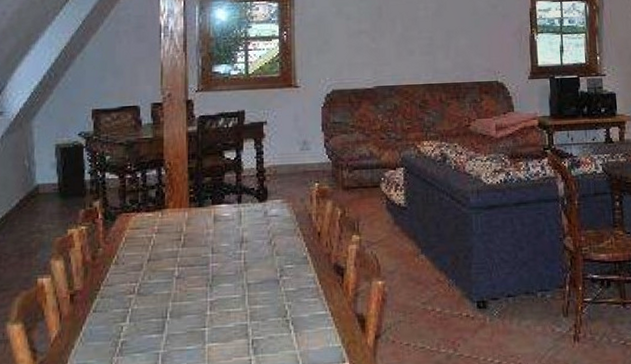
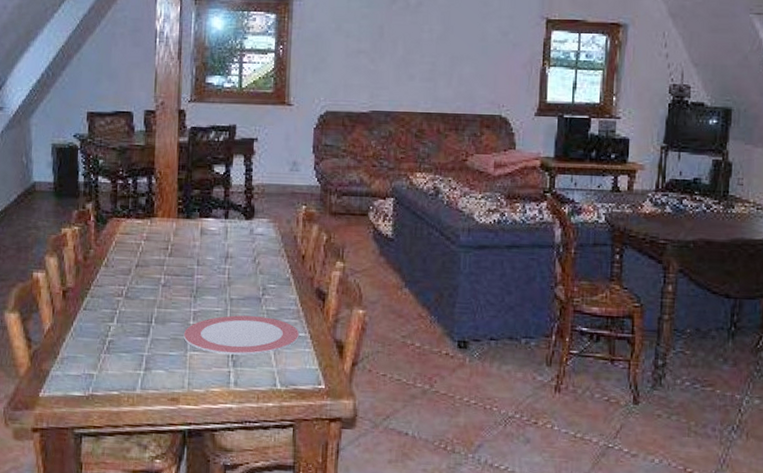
plate: none [200,298,320,343] -> present [183,315,300,355]

